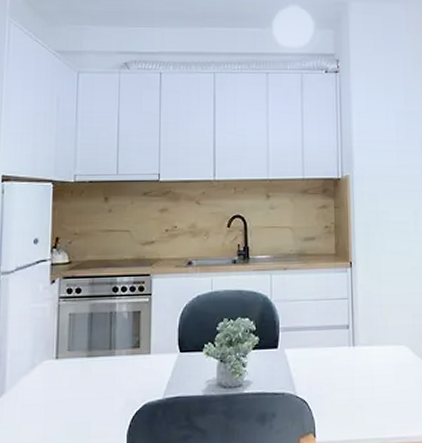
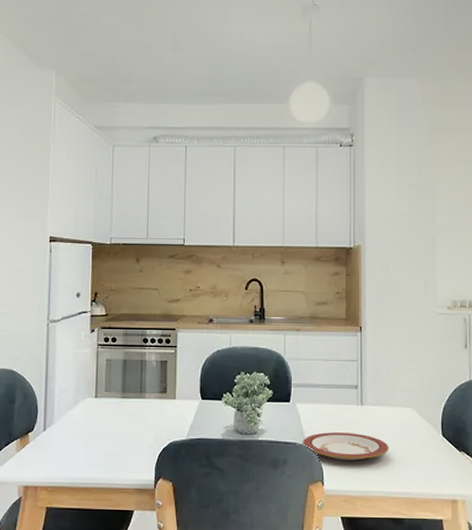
plate: none [292,377,383,408] -> present [303,432,389,461]

